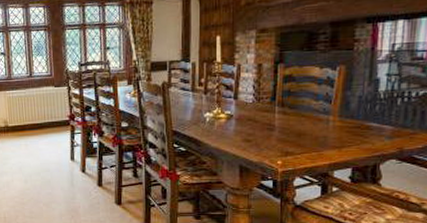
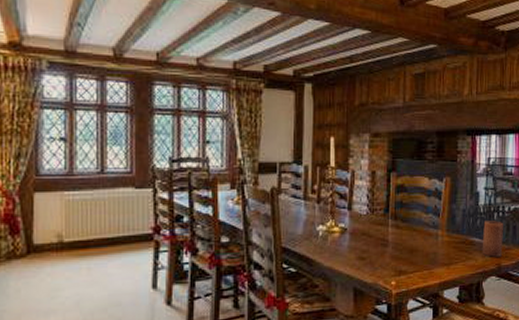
candle: none [380,106,408,141] -> present [482,221,503,257]

